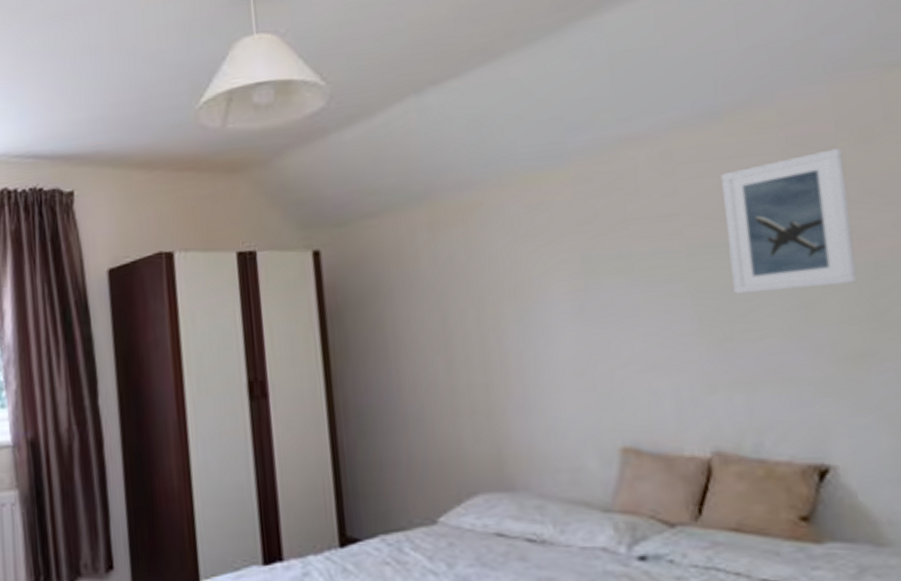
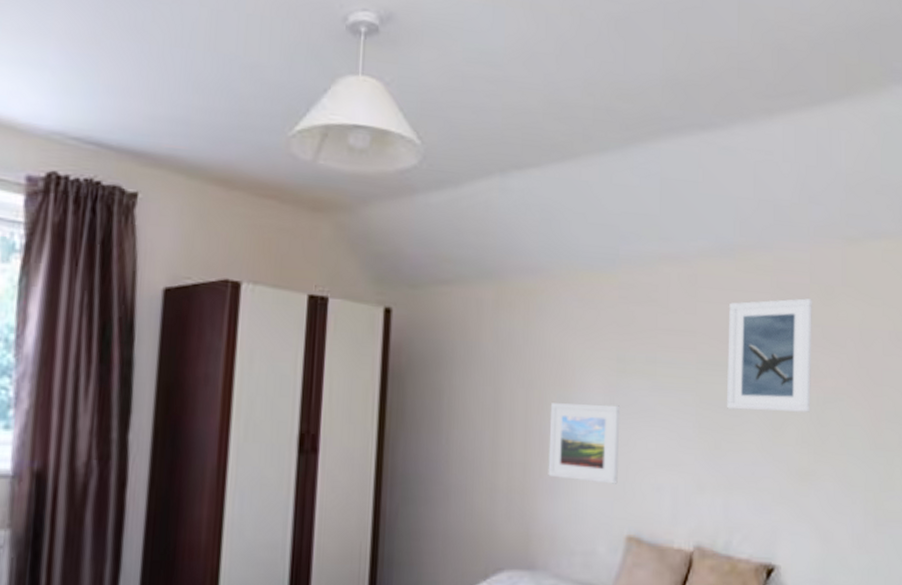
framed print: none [508,309,602,395] -> present [548,403,621,484]

